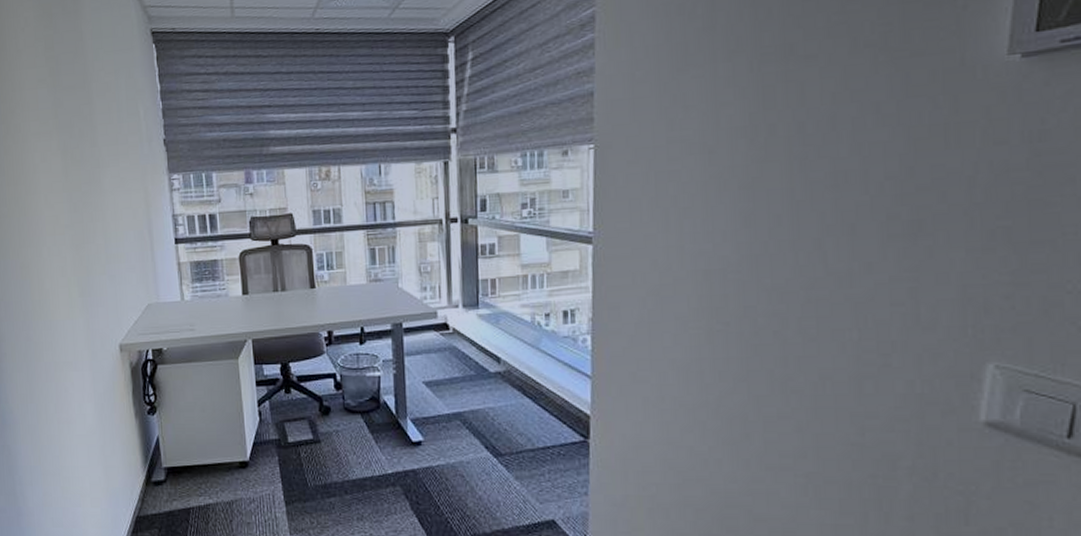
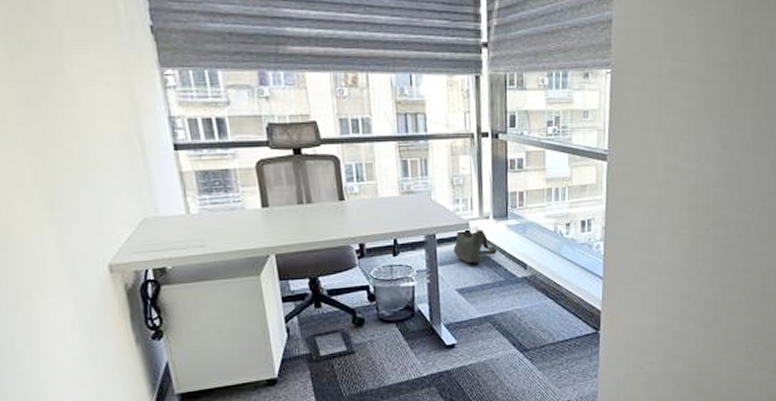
shoulder bag: none [420,318,467,355] -> present [453,229,497,264]

